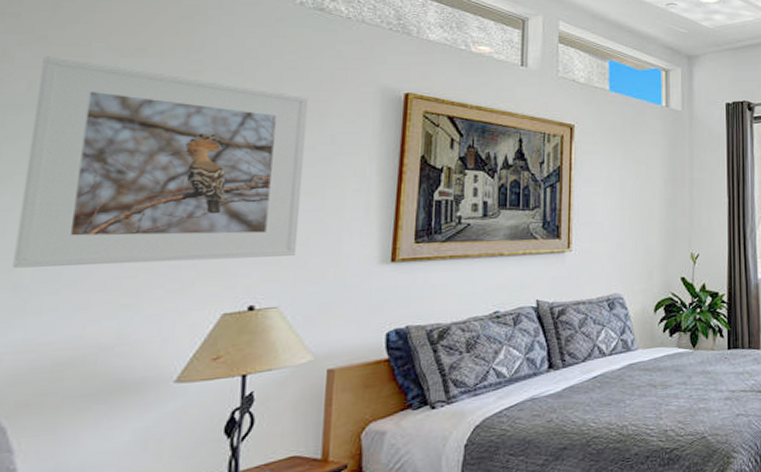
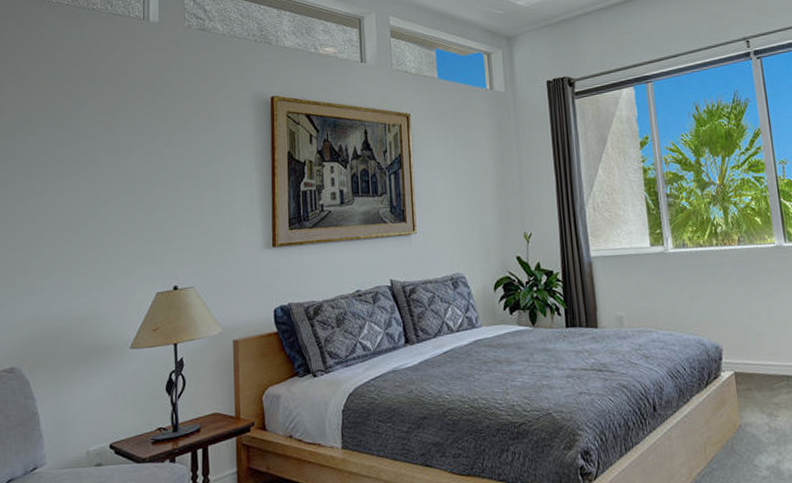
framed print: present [12,56,309,268] -> none [22,89,203,257]

